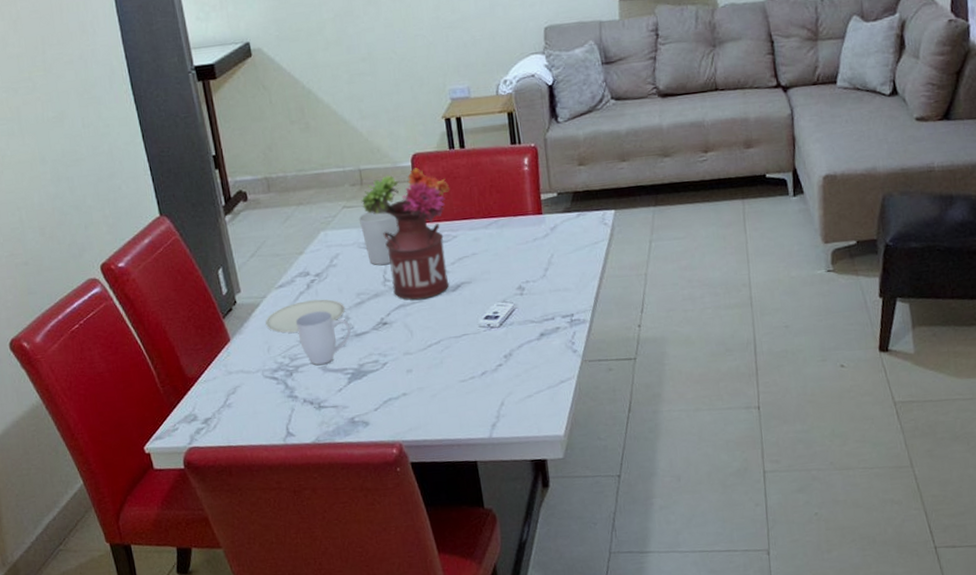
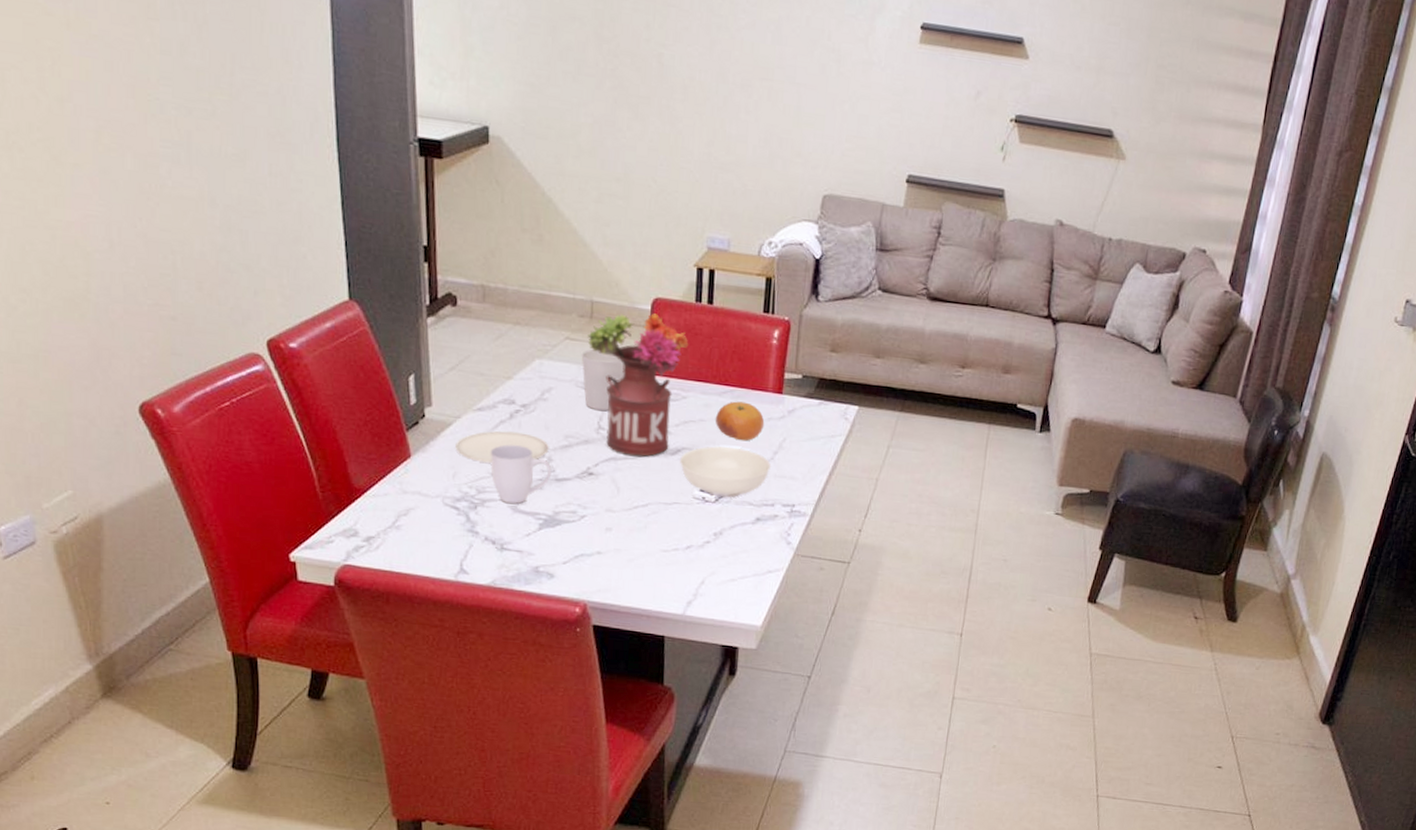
bowl: none [461,272,545,322] -> present [680,446,772,498]
fruit: none [485,229,532,265] -> present [715,401,765,441]

